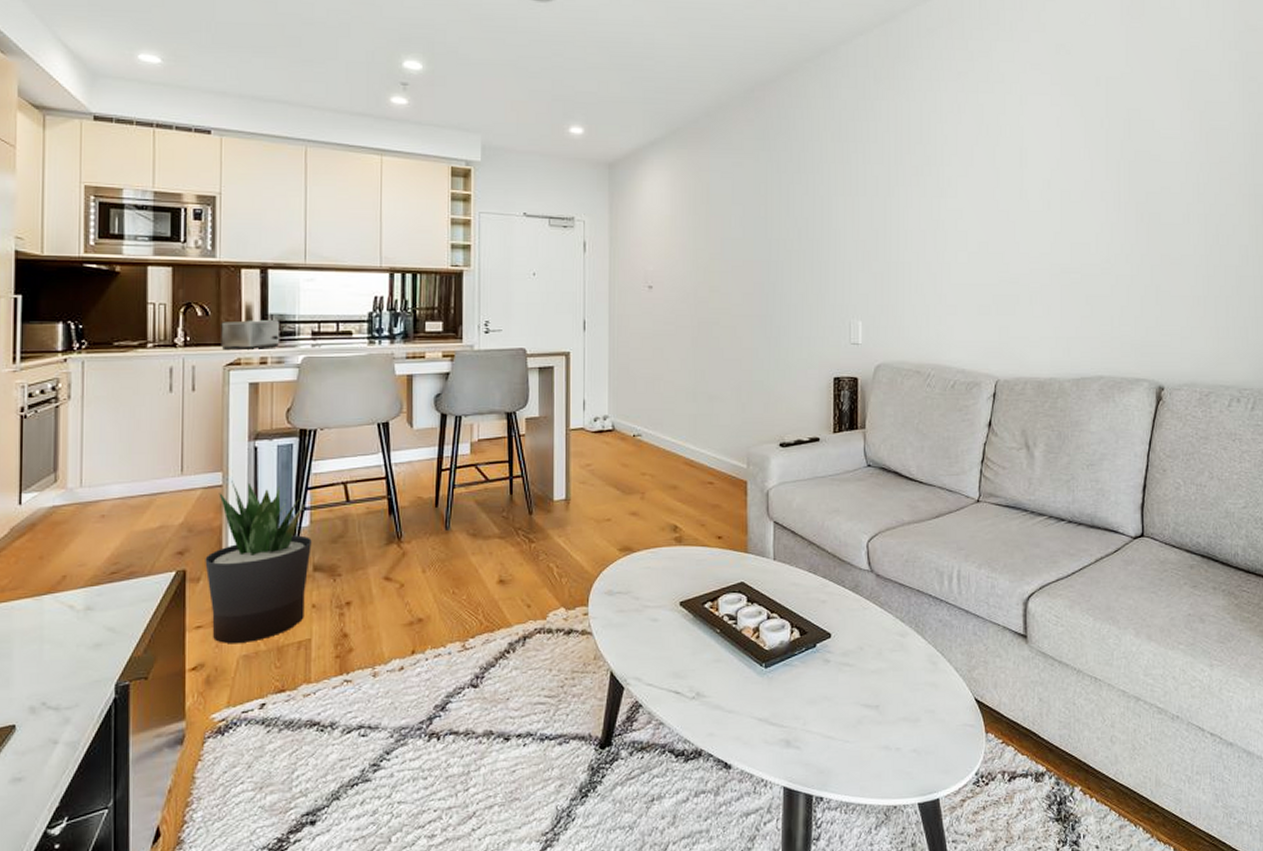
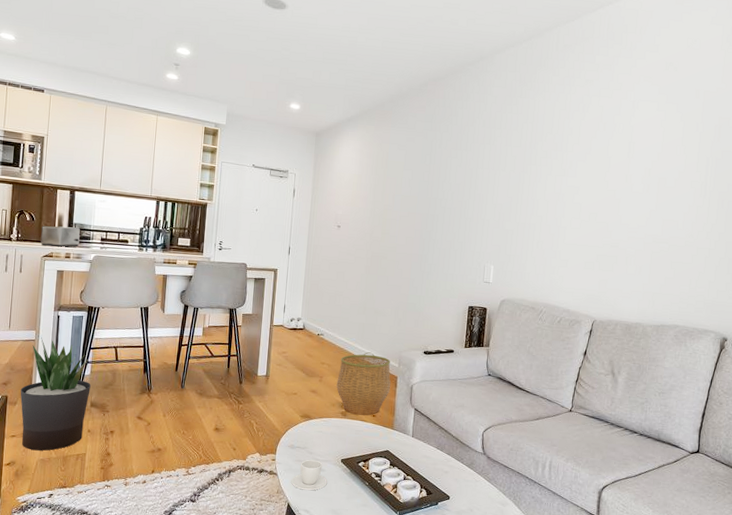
teacup: none [613,607,663,651] -> present [291,459,327,491]
basket: none [665,452,740,540] -> present [336,352,391,416]

